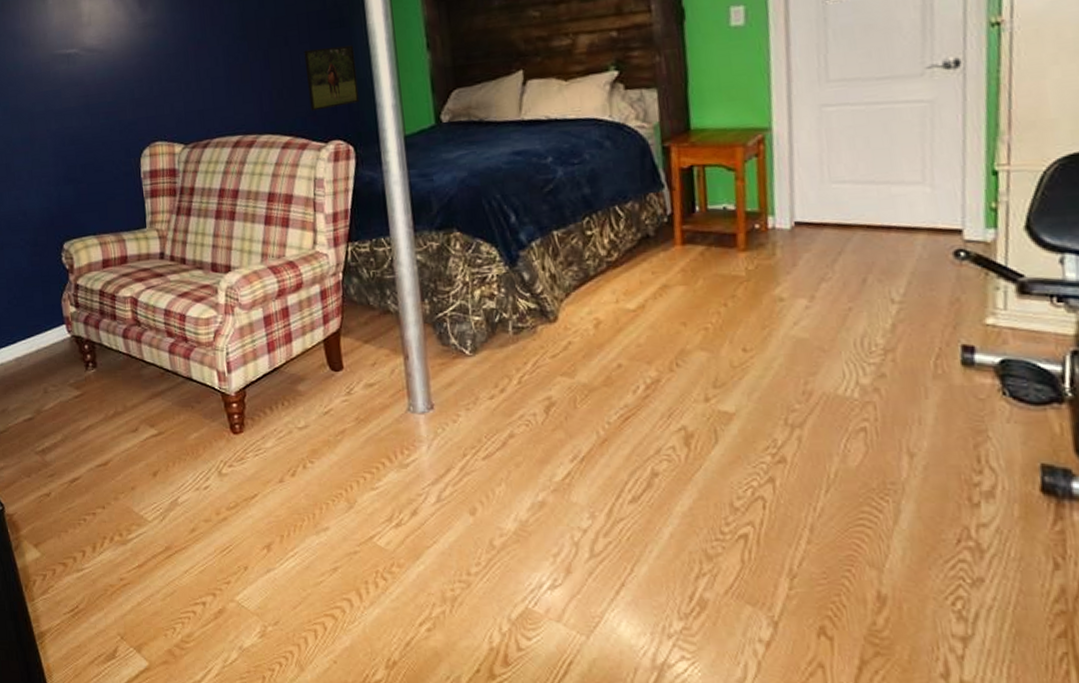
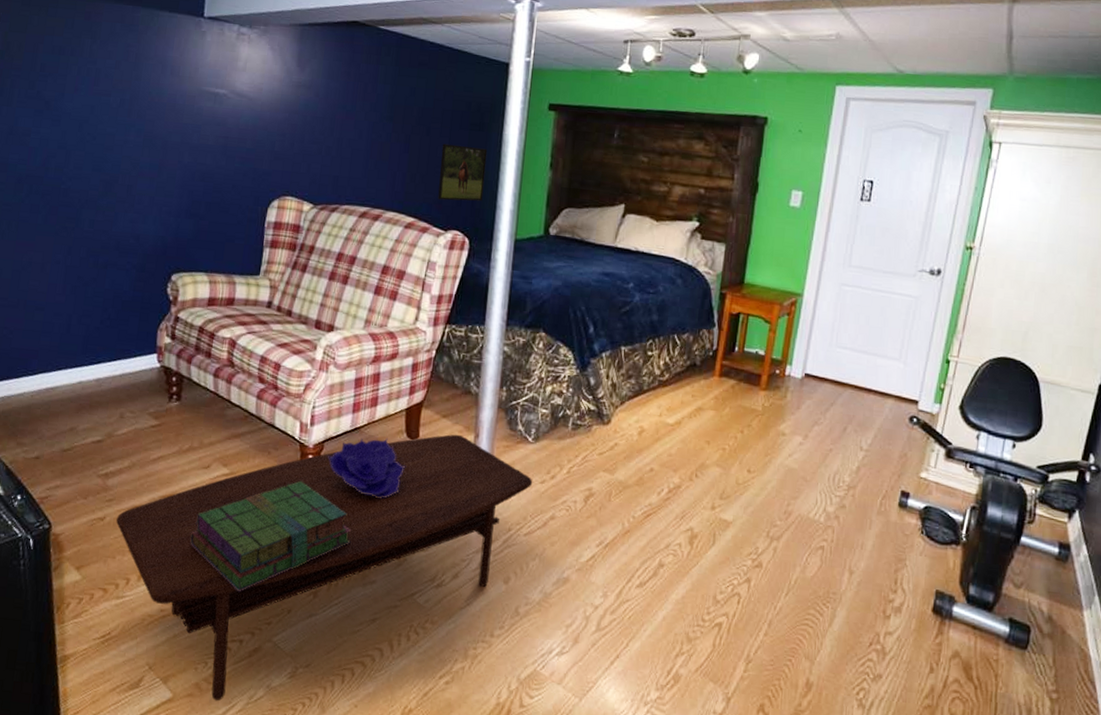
coffee table: none [60,359,481,667] -> present [115,434,533,702]
stack of books: none [132,431,294,554] -> present [189,480,351,592]
decorative bowl: none [252,374,336,439] -> present [328,438,406,498]

